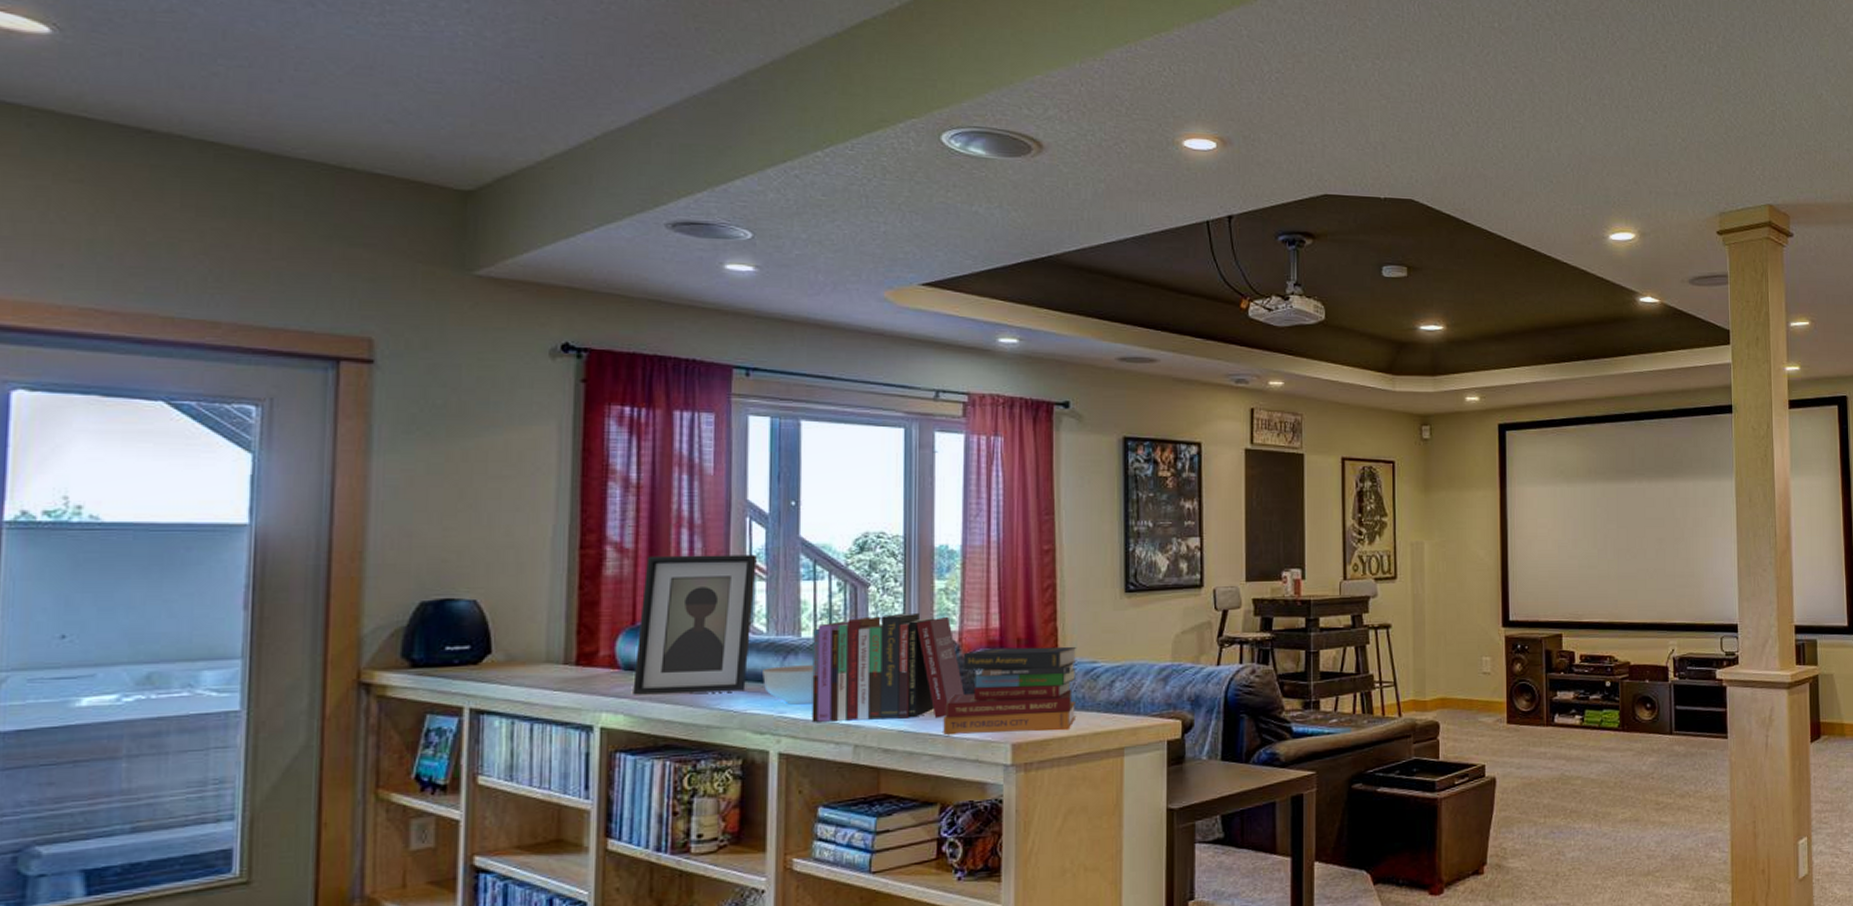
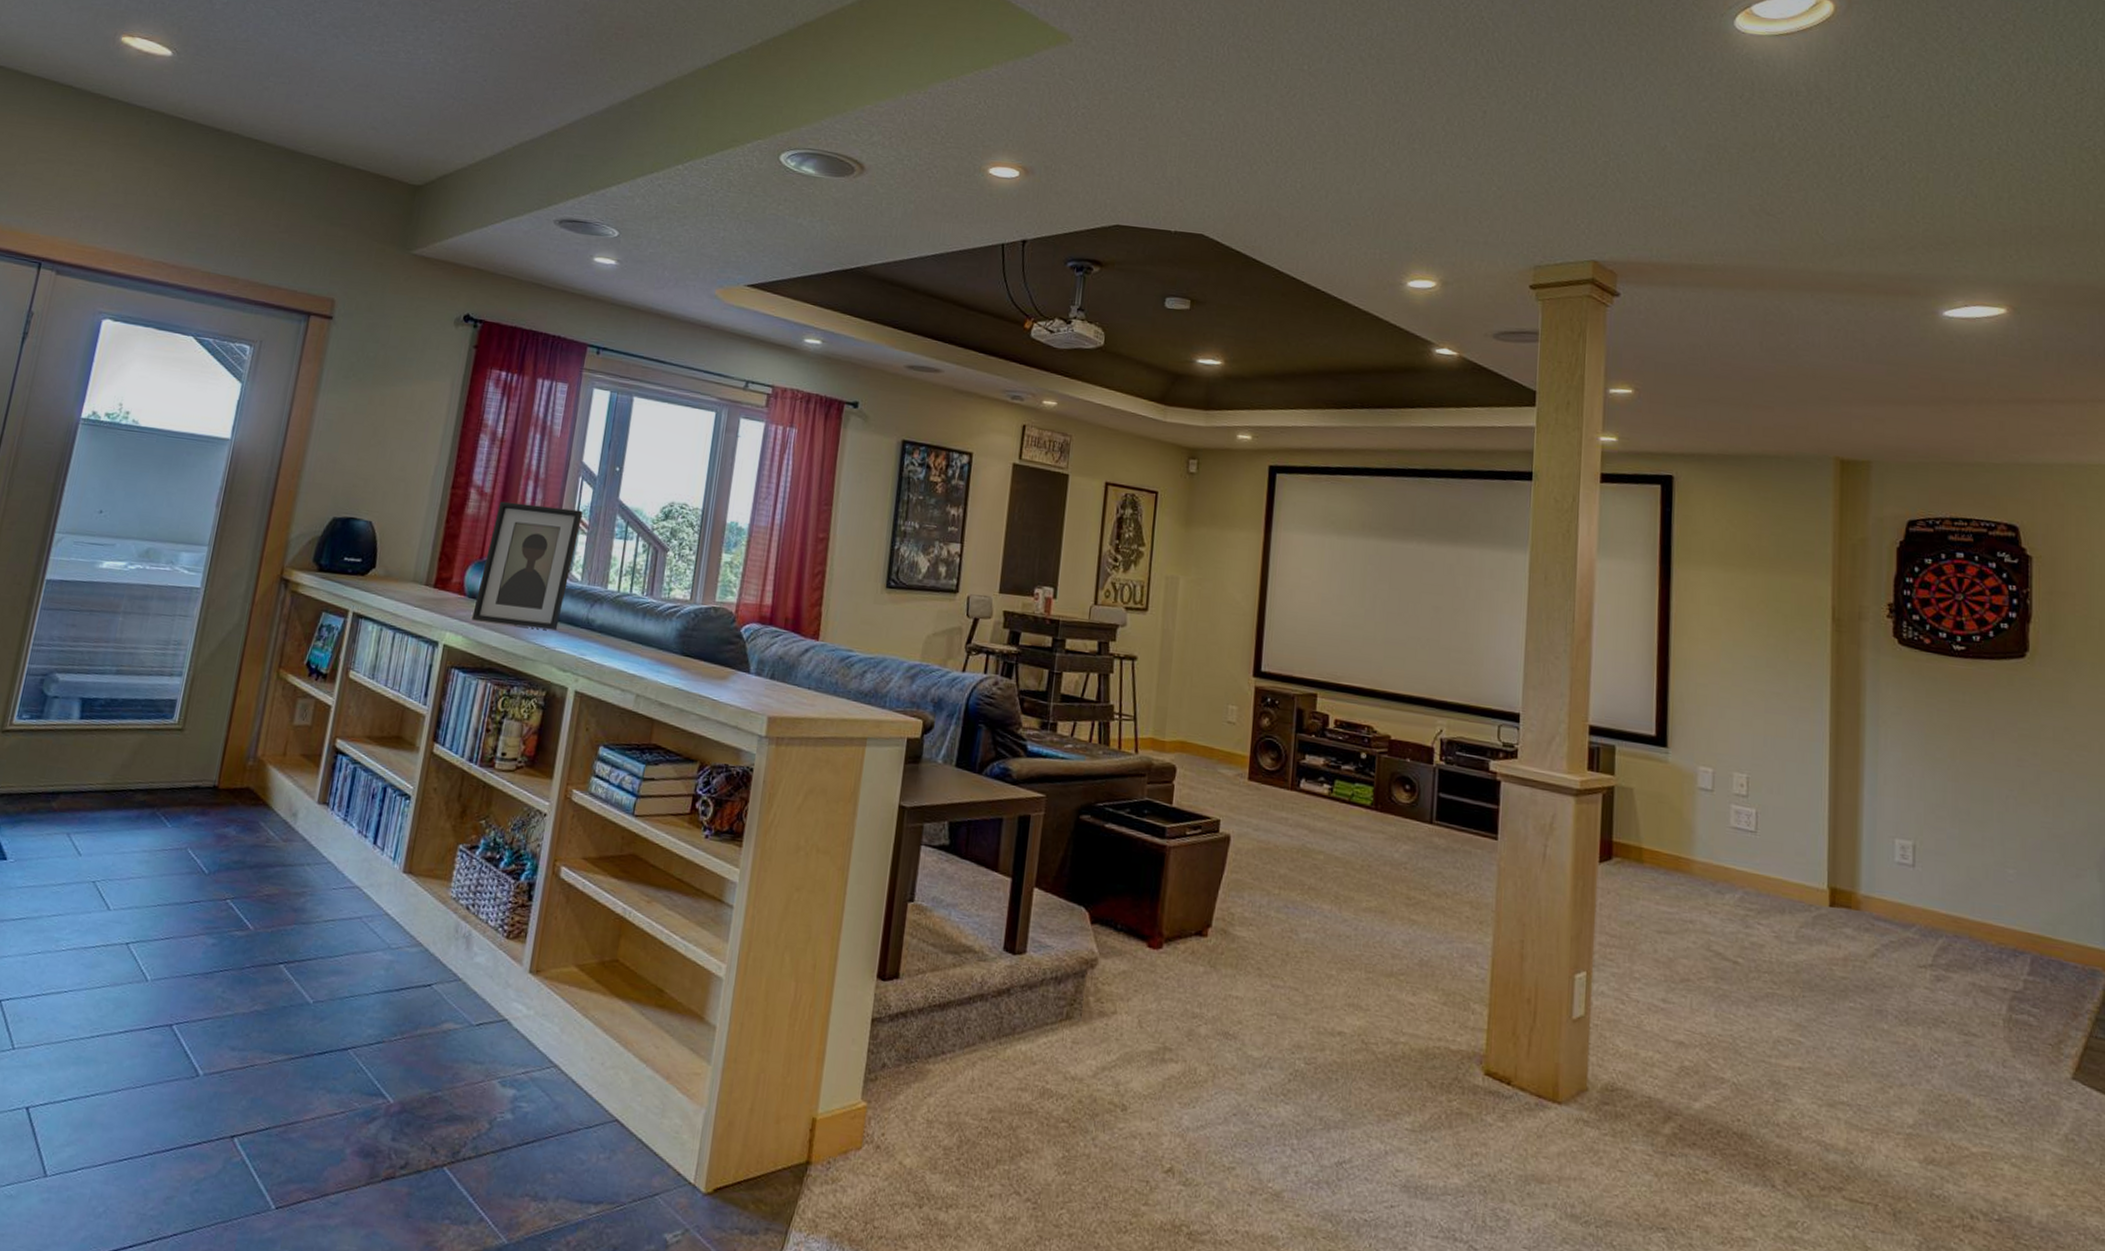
bowl: present [763,665,814,705] -> none [572,612,614,651]
books: present [811,612,964,723] -> none [605,578,734,682]
books: present [943,646,1077,734] -> none [711,622,837,711]

